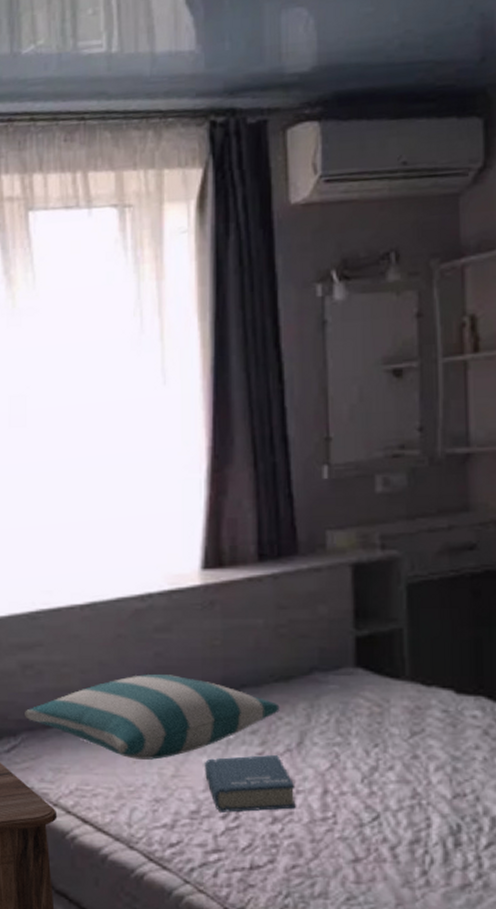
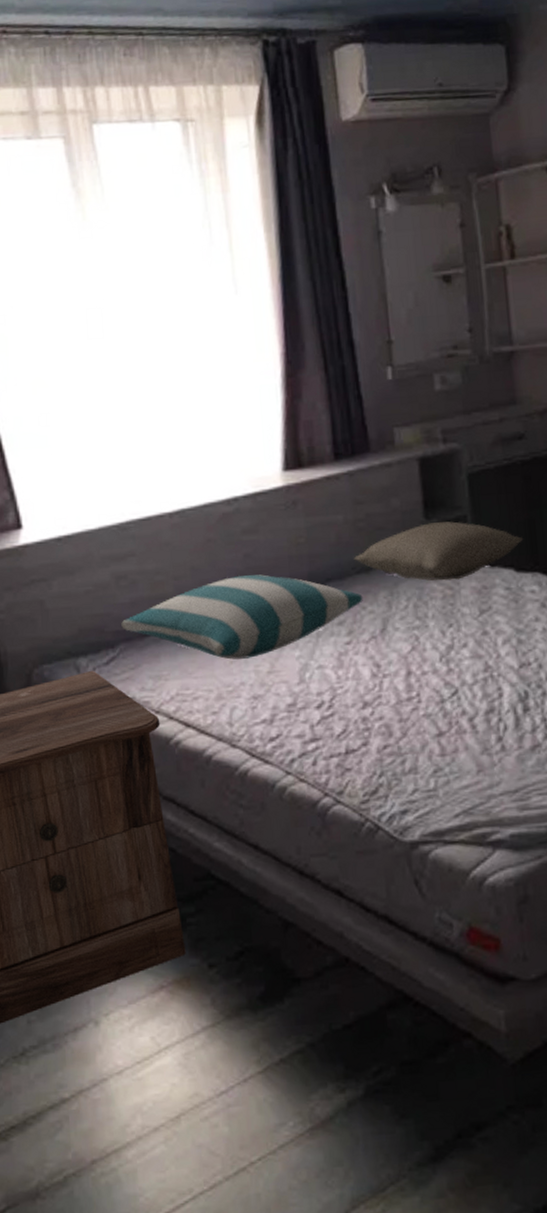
book: present [205,755,296,813] -> none [298,643,384,703]
pillow: none [272,634,468,697] -> present [353,521,524,581]

